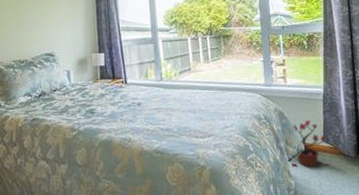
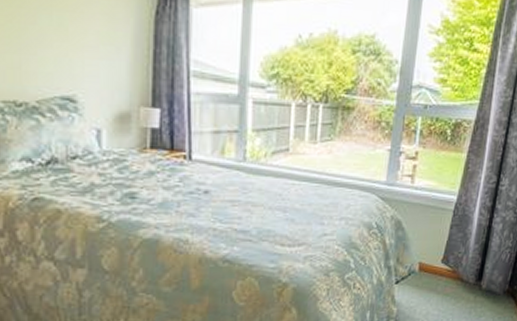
potted plant: present [291,120,330,167] -> none [398,235,445,293]

